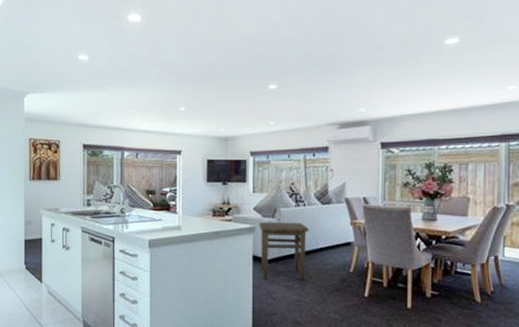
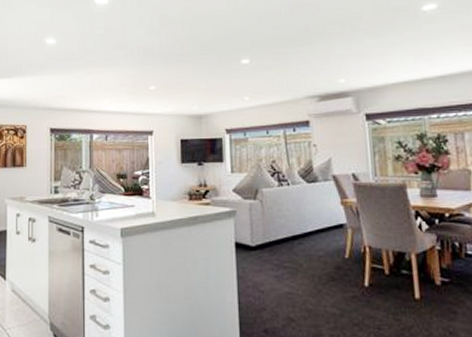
side table: present [258,222,309,280] -> none [239,204,296,269]

